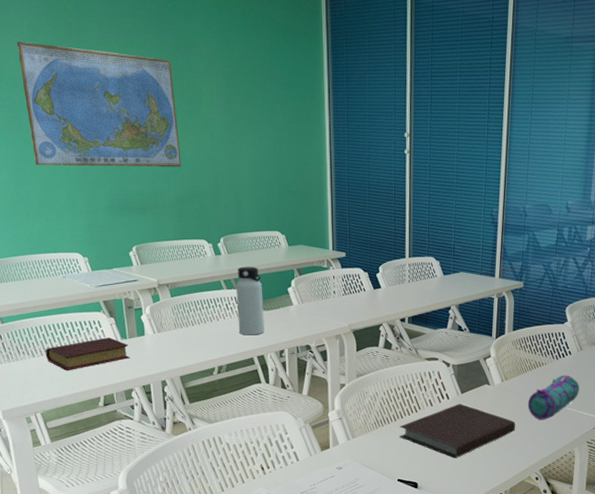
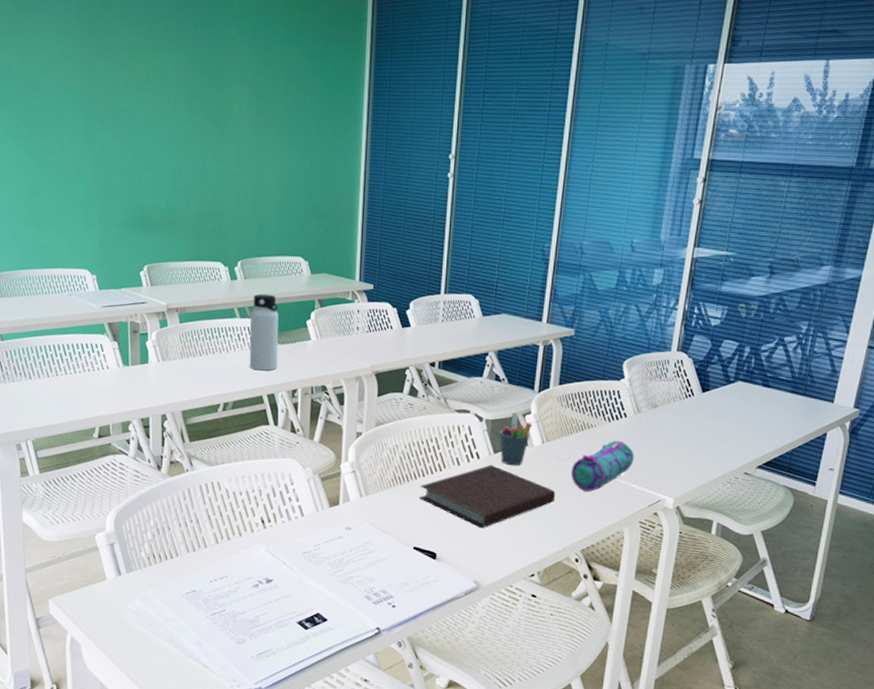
world map: present [16,41,182,167] -> none [44,44,204,183]
book: present [45,337,130,371] -> none [42,363,131,397]
pen holder: none [465,357,492,403] -> present [499,412,532,466]

